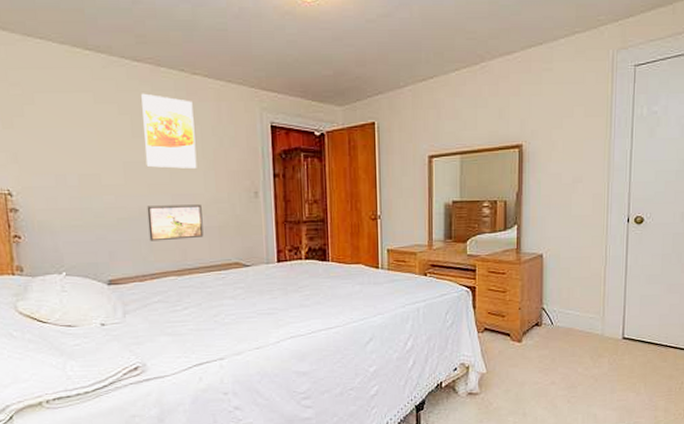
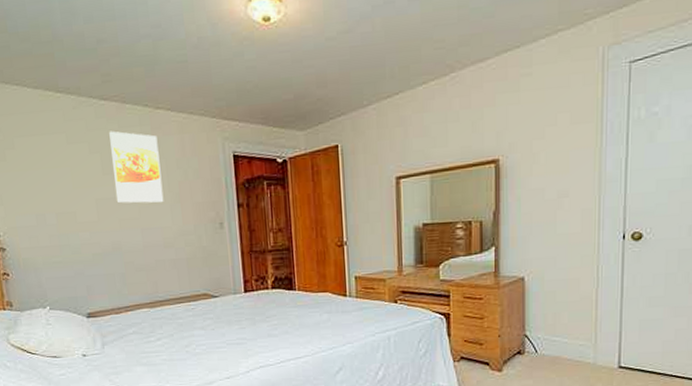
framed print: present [147,204,204,241] -> none [119,237,173,275]

